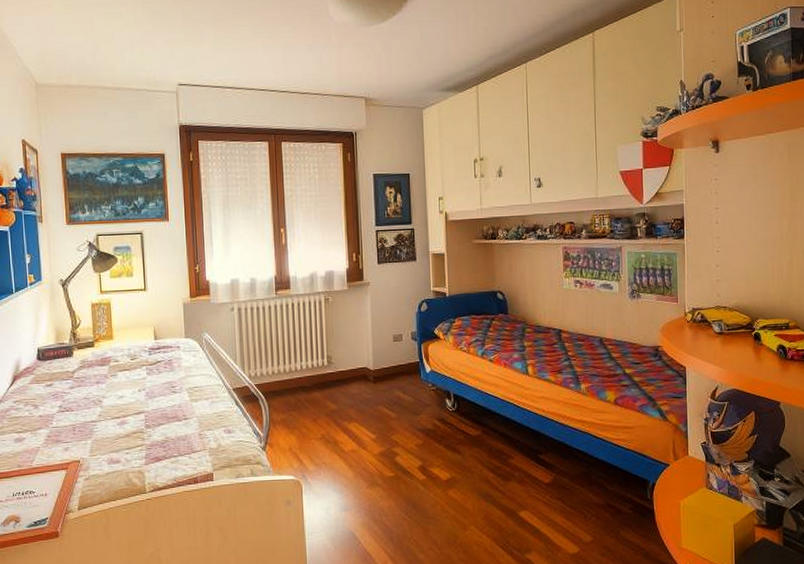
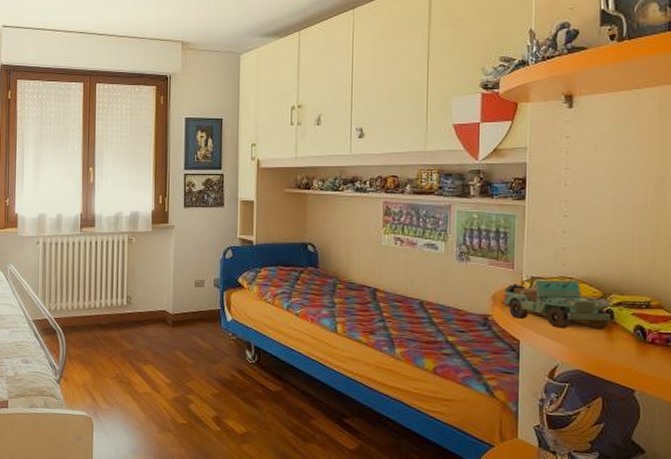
toy truck: none [669,309,759,354] -> present [502,279,611,330]

